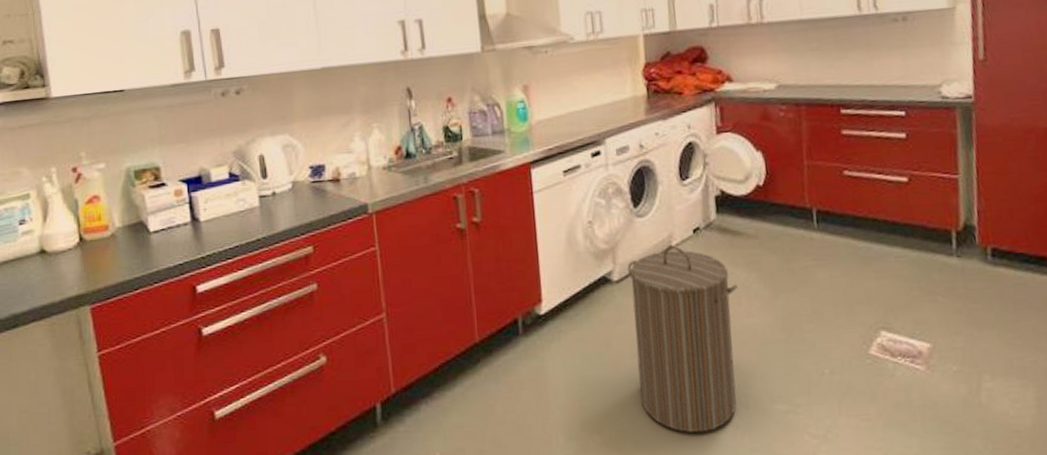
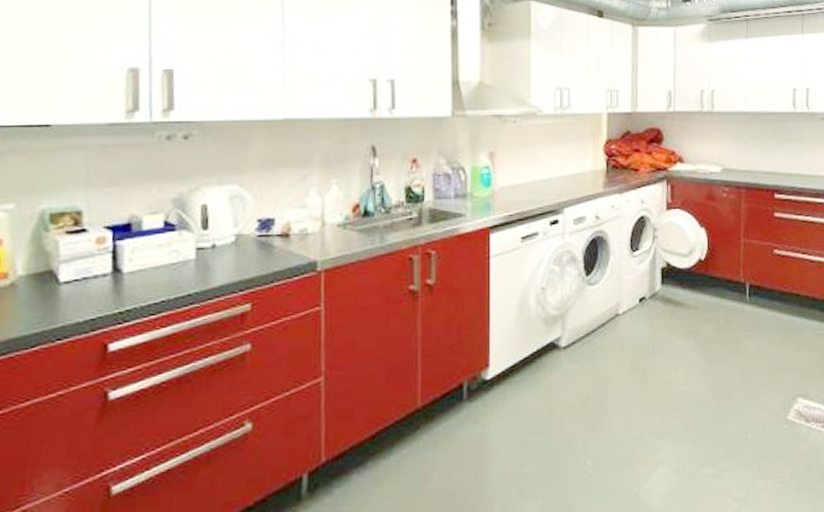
laundry hamper: present [627,246,738,433] -> none [575,314,676,498]

